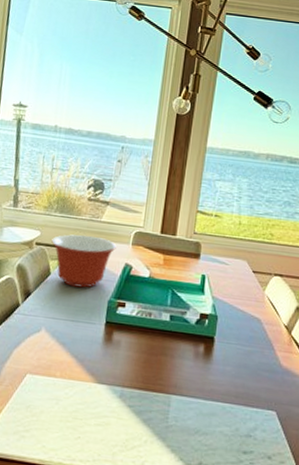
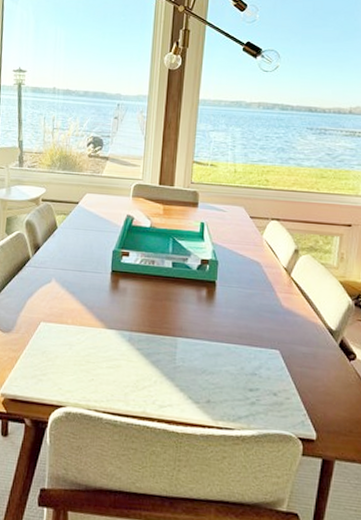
mixing bowl: present [51,234,117,288] -> none [56,190,118,240]

